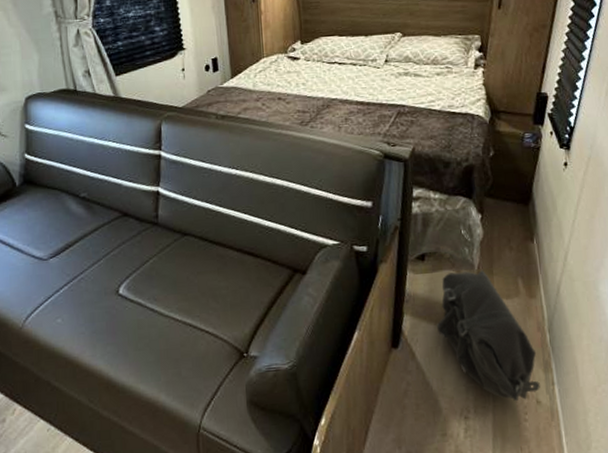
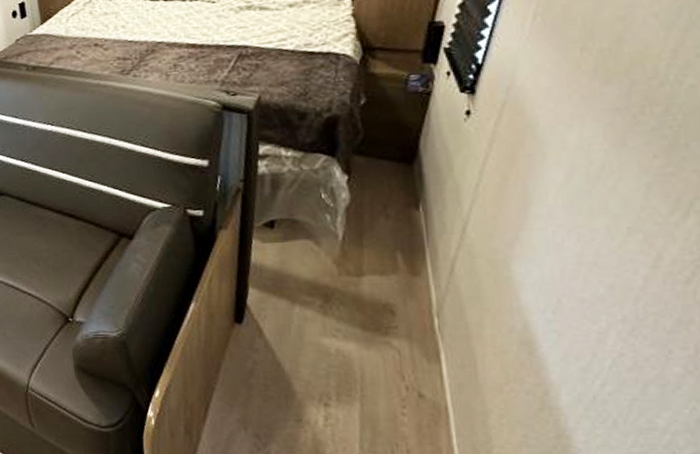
duffel bag: present [436,270,540,402] -> none [288,241,424,393]

